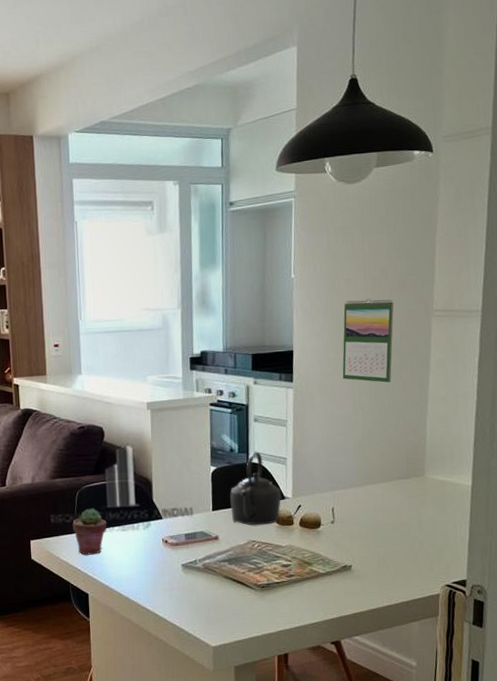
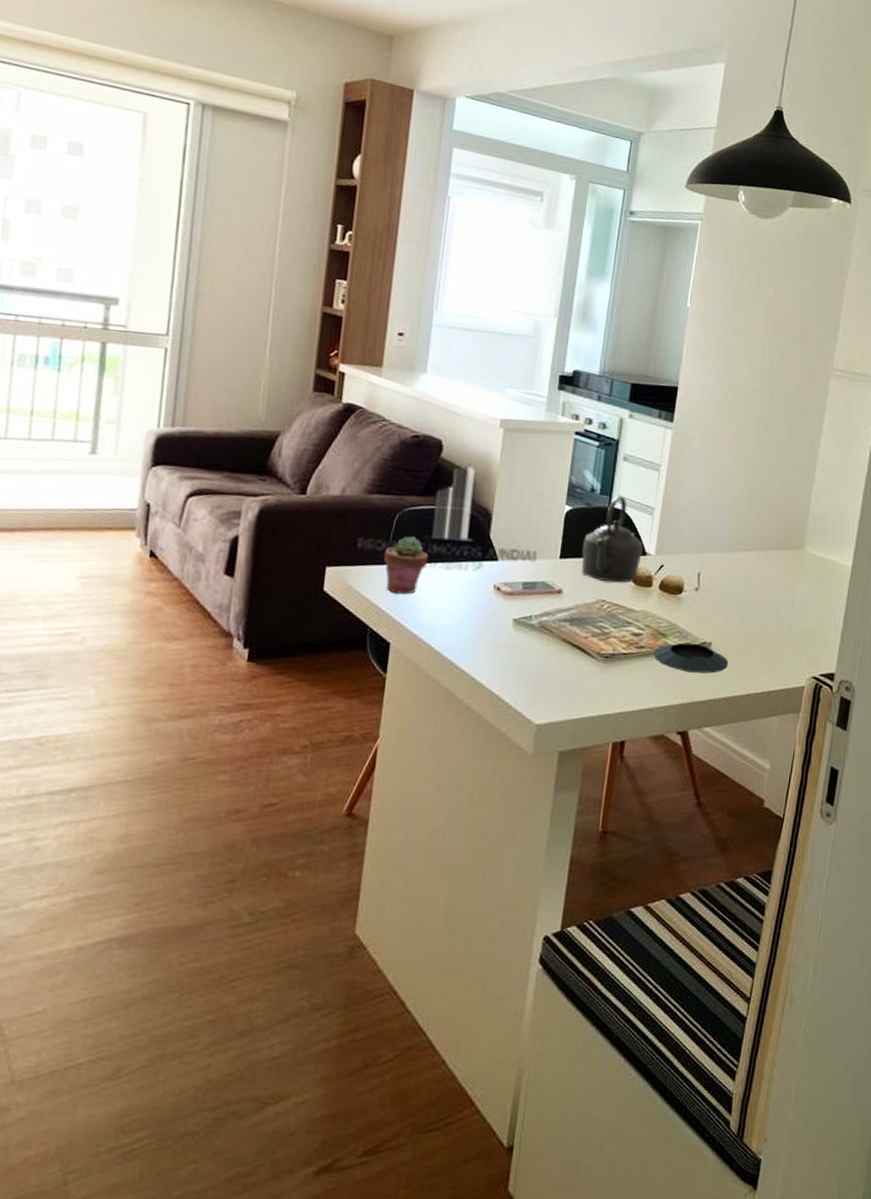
saucer: none [302,567,369,593] -> present [654,642,729,674]
calendar: present [342,298,394,383] -> none [728,342,793,440]

